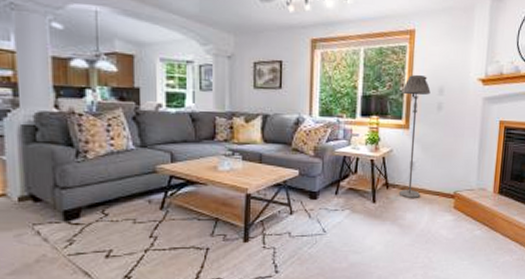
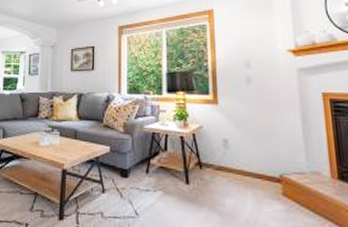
floor lamp: present [398,74,431,198] -> none [206,50,240,181]

